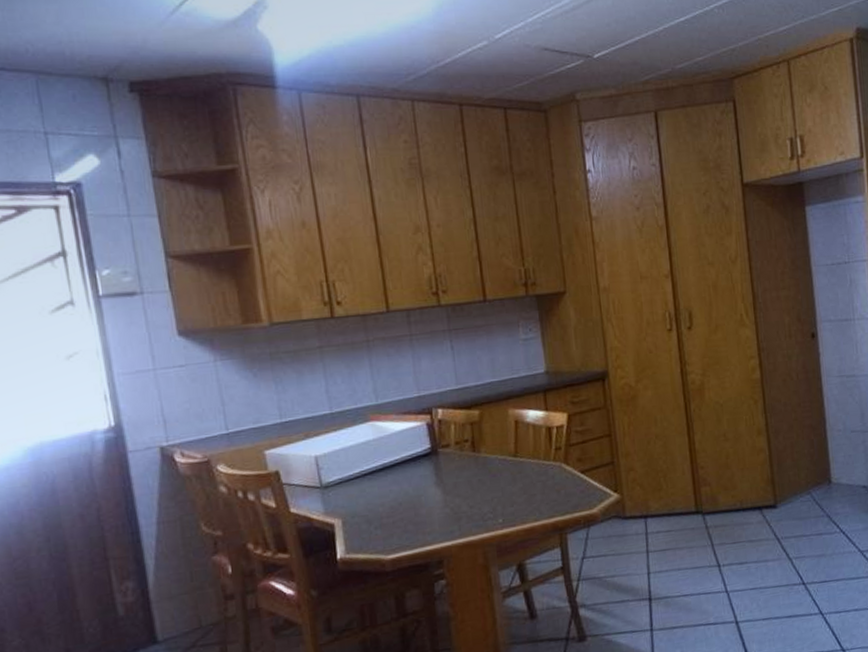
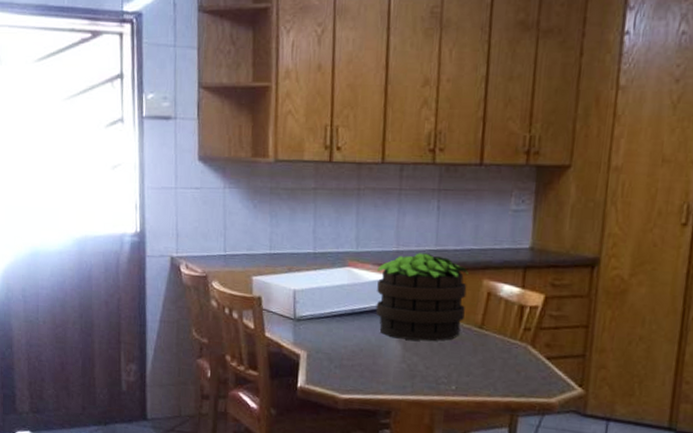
potted plant: none [402,393,498,484] -> present [375,253,468,342]

